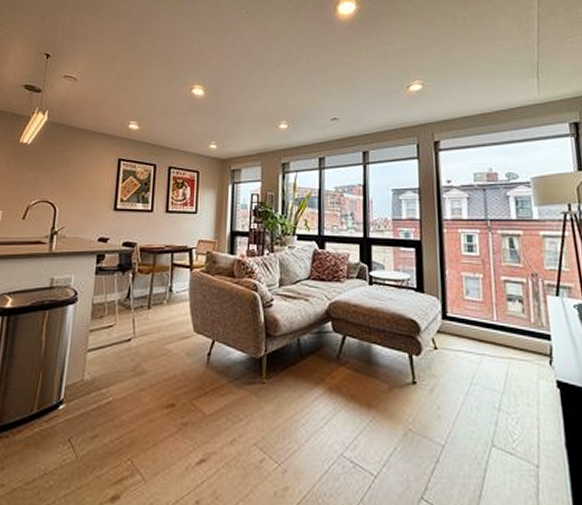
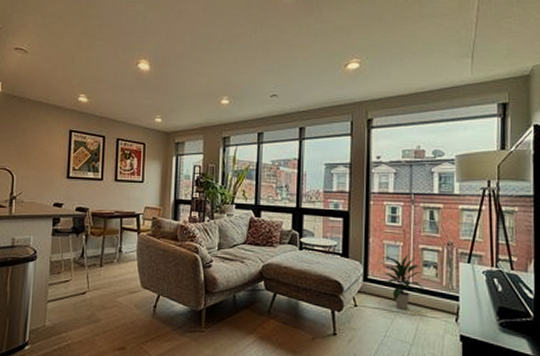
indoor plant: none [460,288,512,352] -> present [382,255,425,310]

